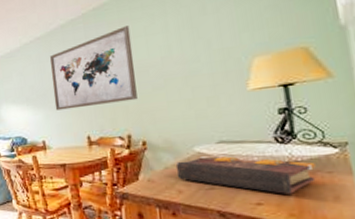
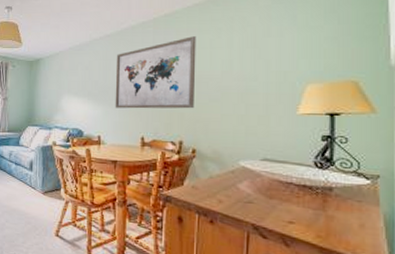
book: present [175,156,316,195] -> none [219,171,347,218]

